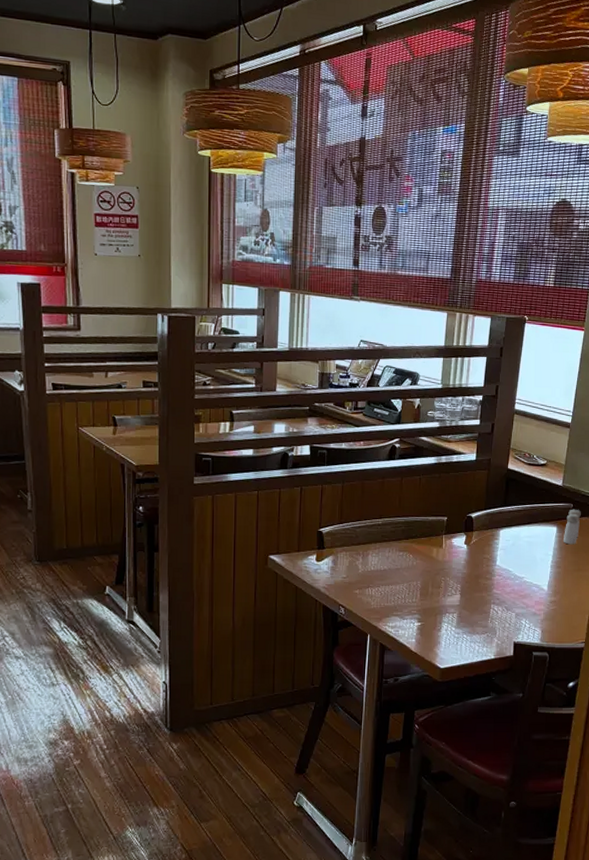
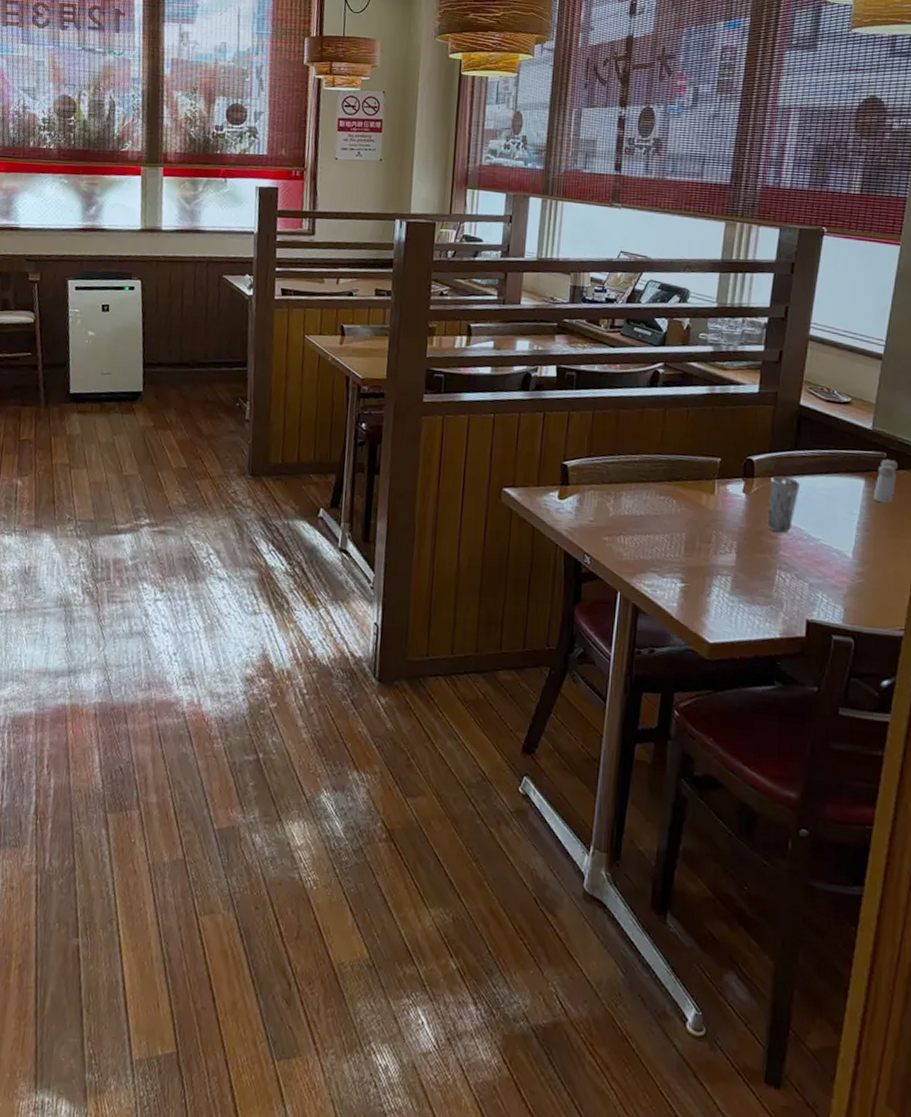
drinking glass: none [483,528,509,575] -> present [767,475,801,534]

